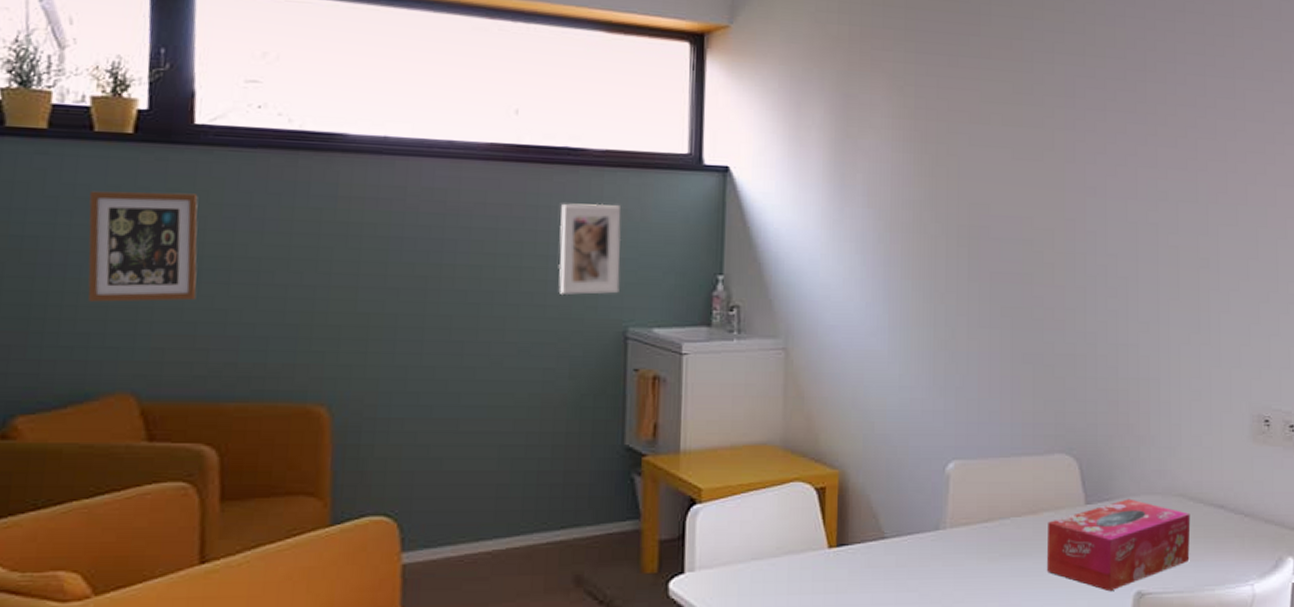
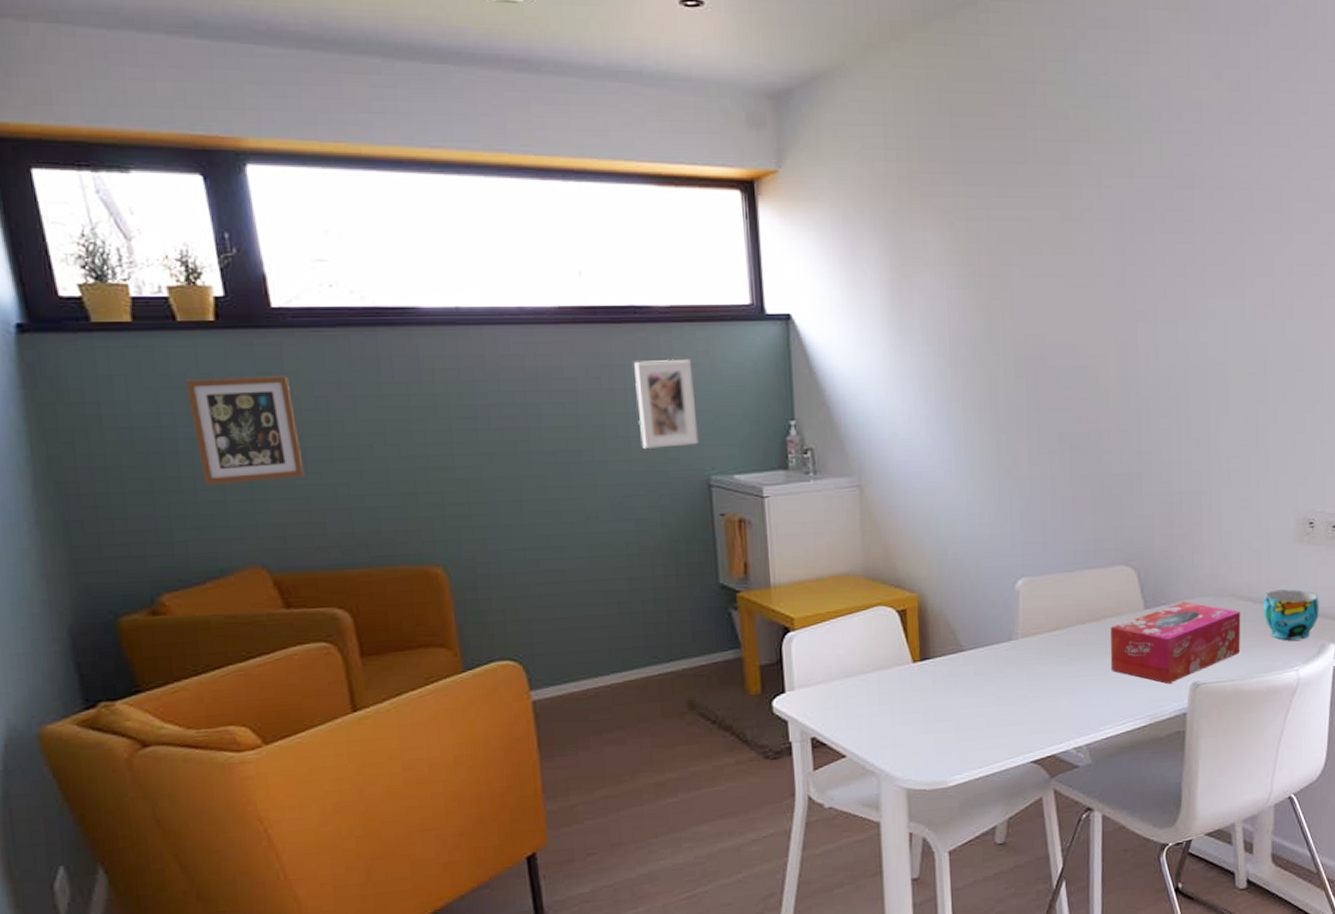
cup: none [1214,492,1276,551] -> present [1262,589,1319,641]

